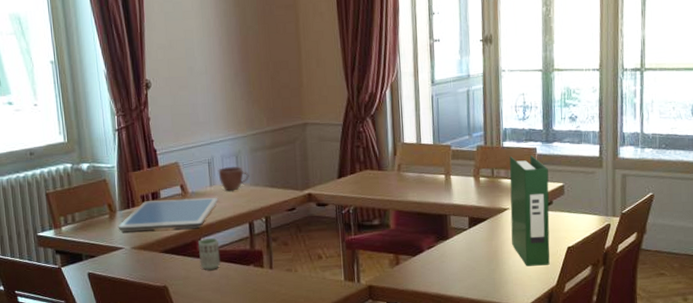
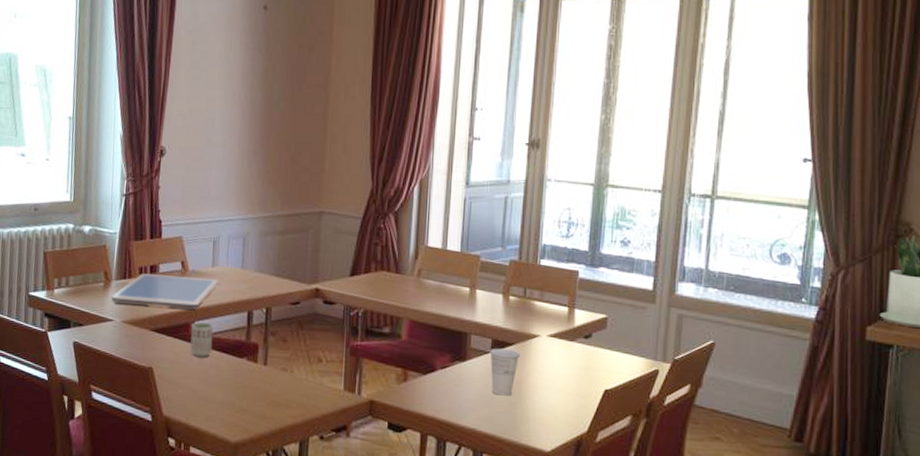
cup: present [218,166,249,190] -> none [222,247,255,274]
cup: none [468,223,494,265] -> present [490,348,520,396]
binder: present [509,155,550,267] -> none [538,277,590,408]

